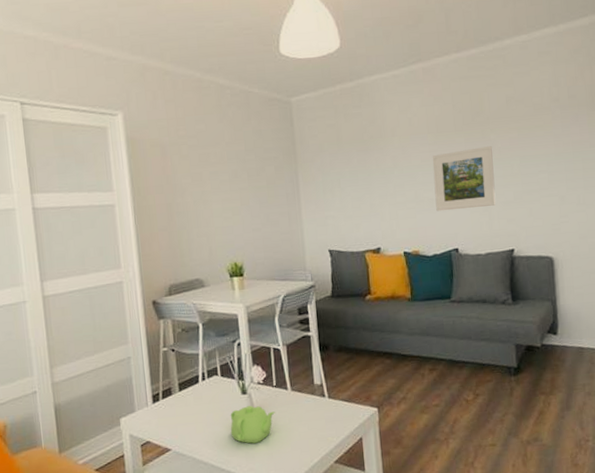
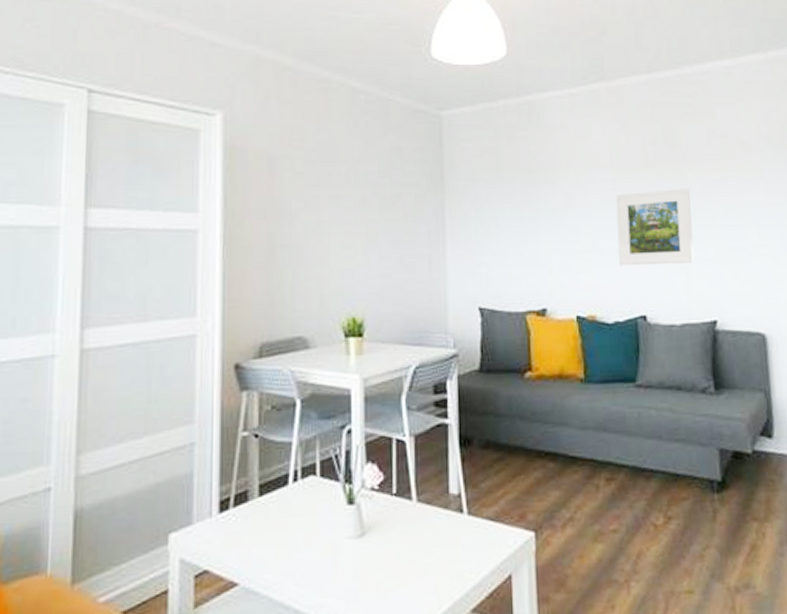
teapot: present [230,405,276,444] -> none [327,521,394,579]

